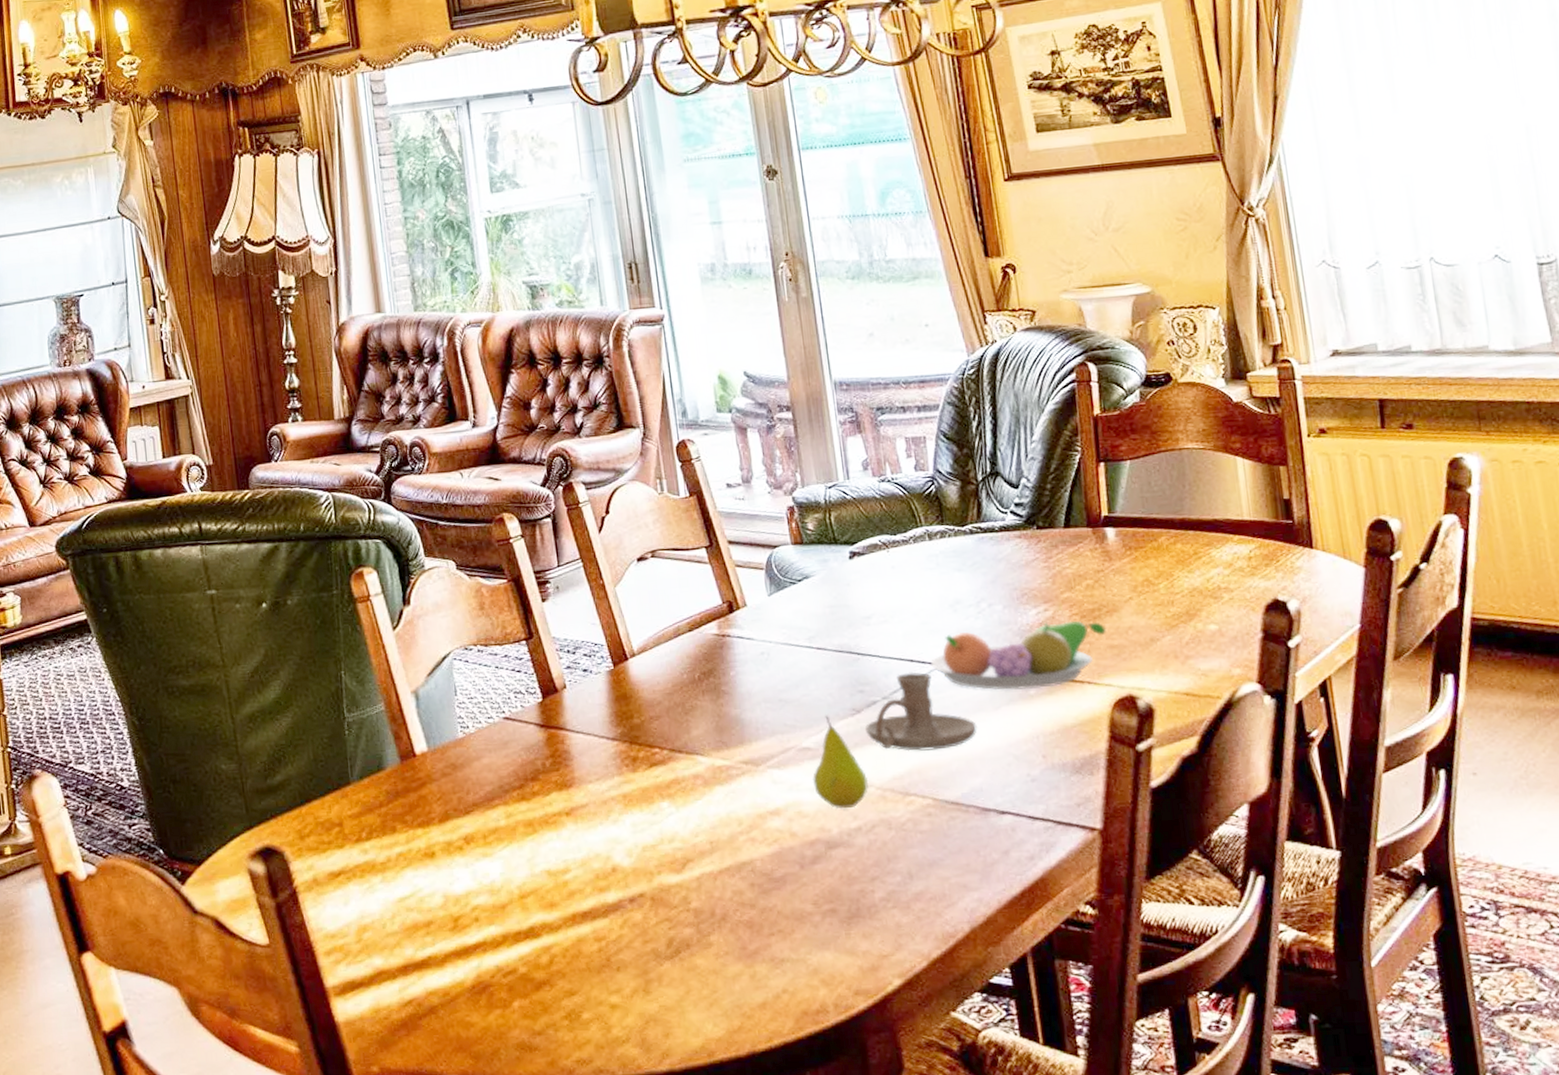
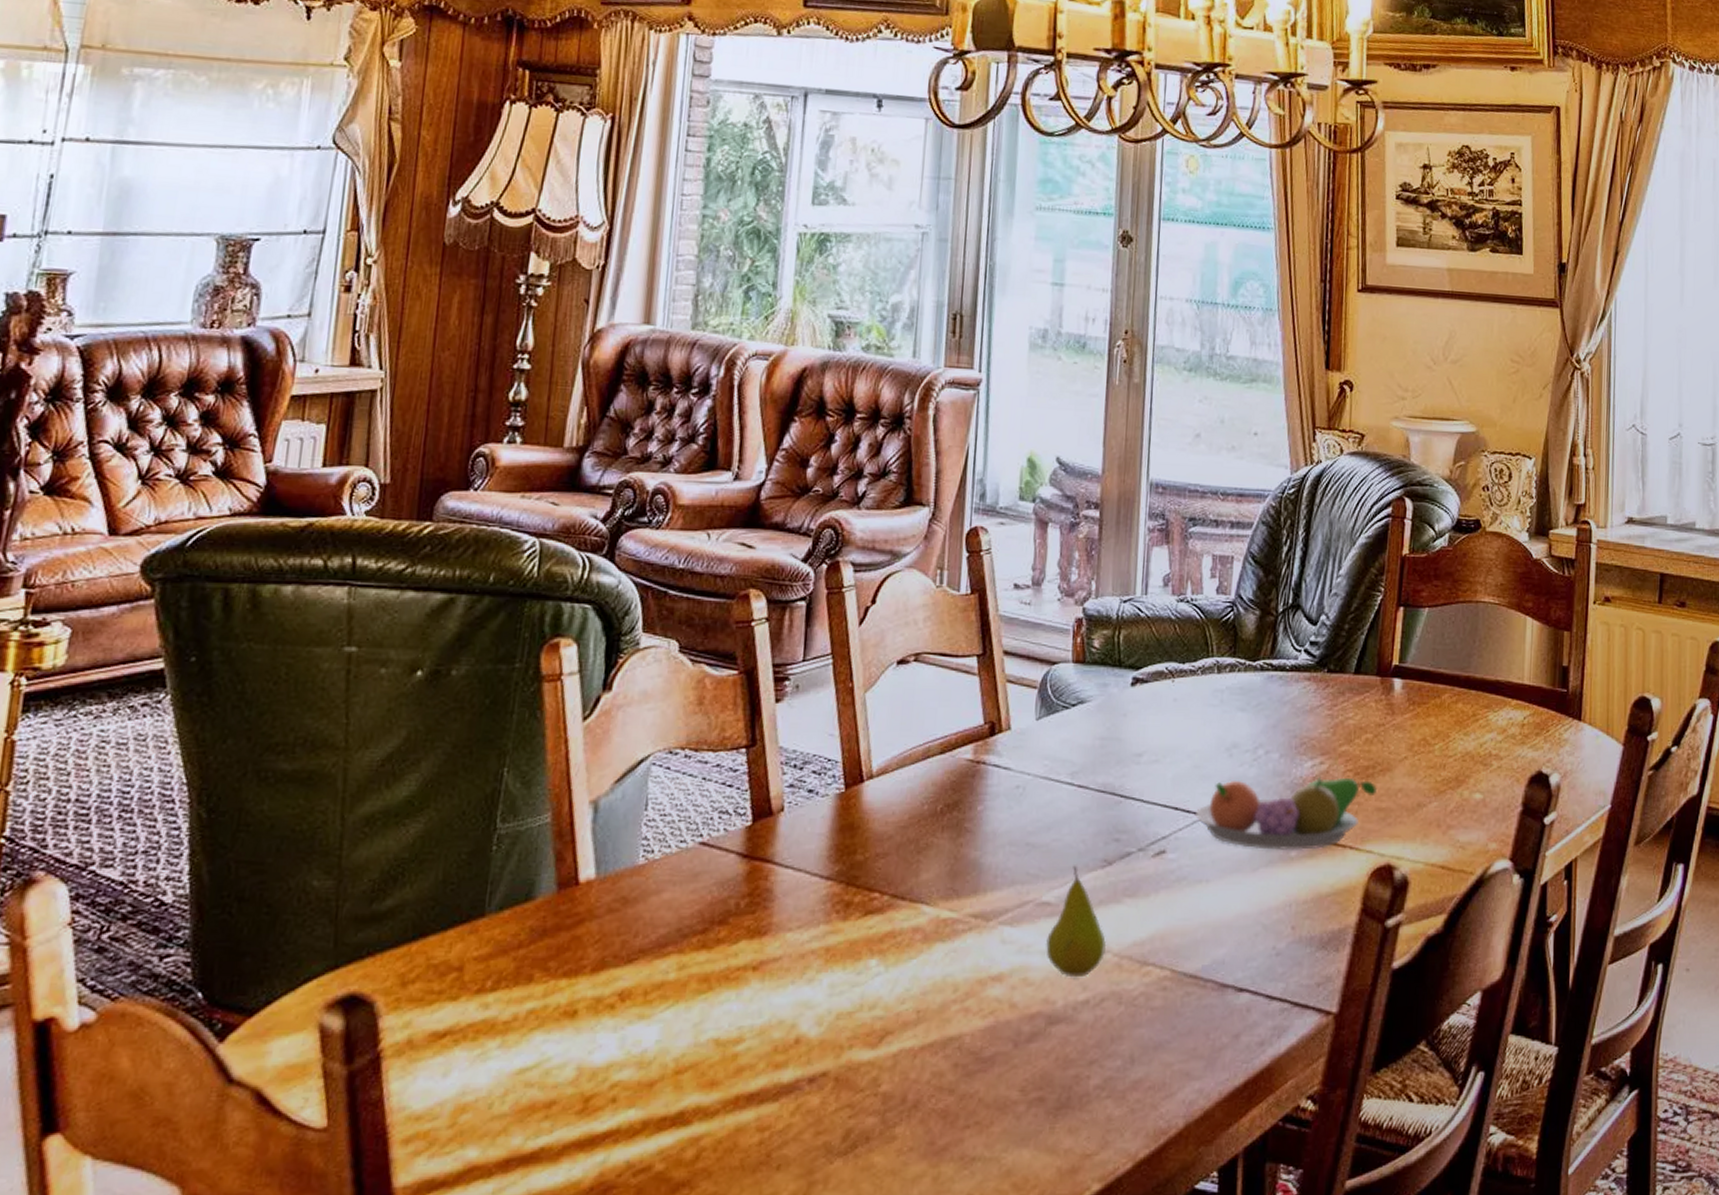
candle holder: present [865,672,977,751] -> none [1114,821,1231,914]

